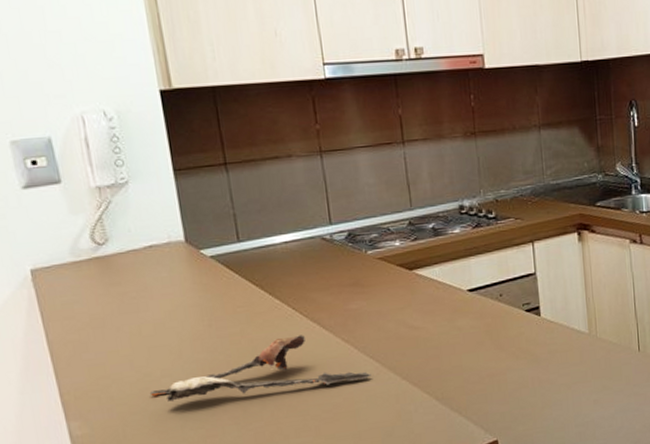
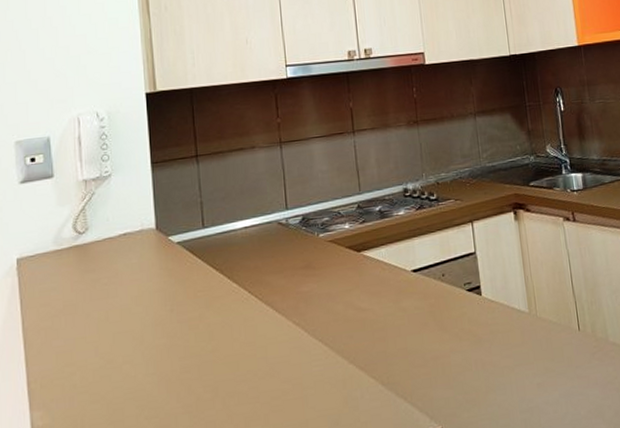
spoon: present [149,335,371,402] -> none [110,318,320,389]

